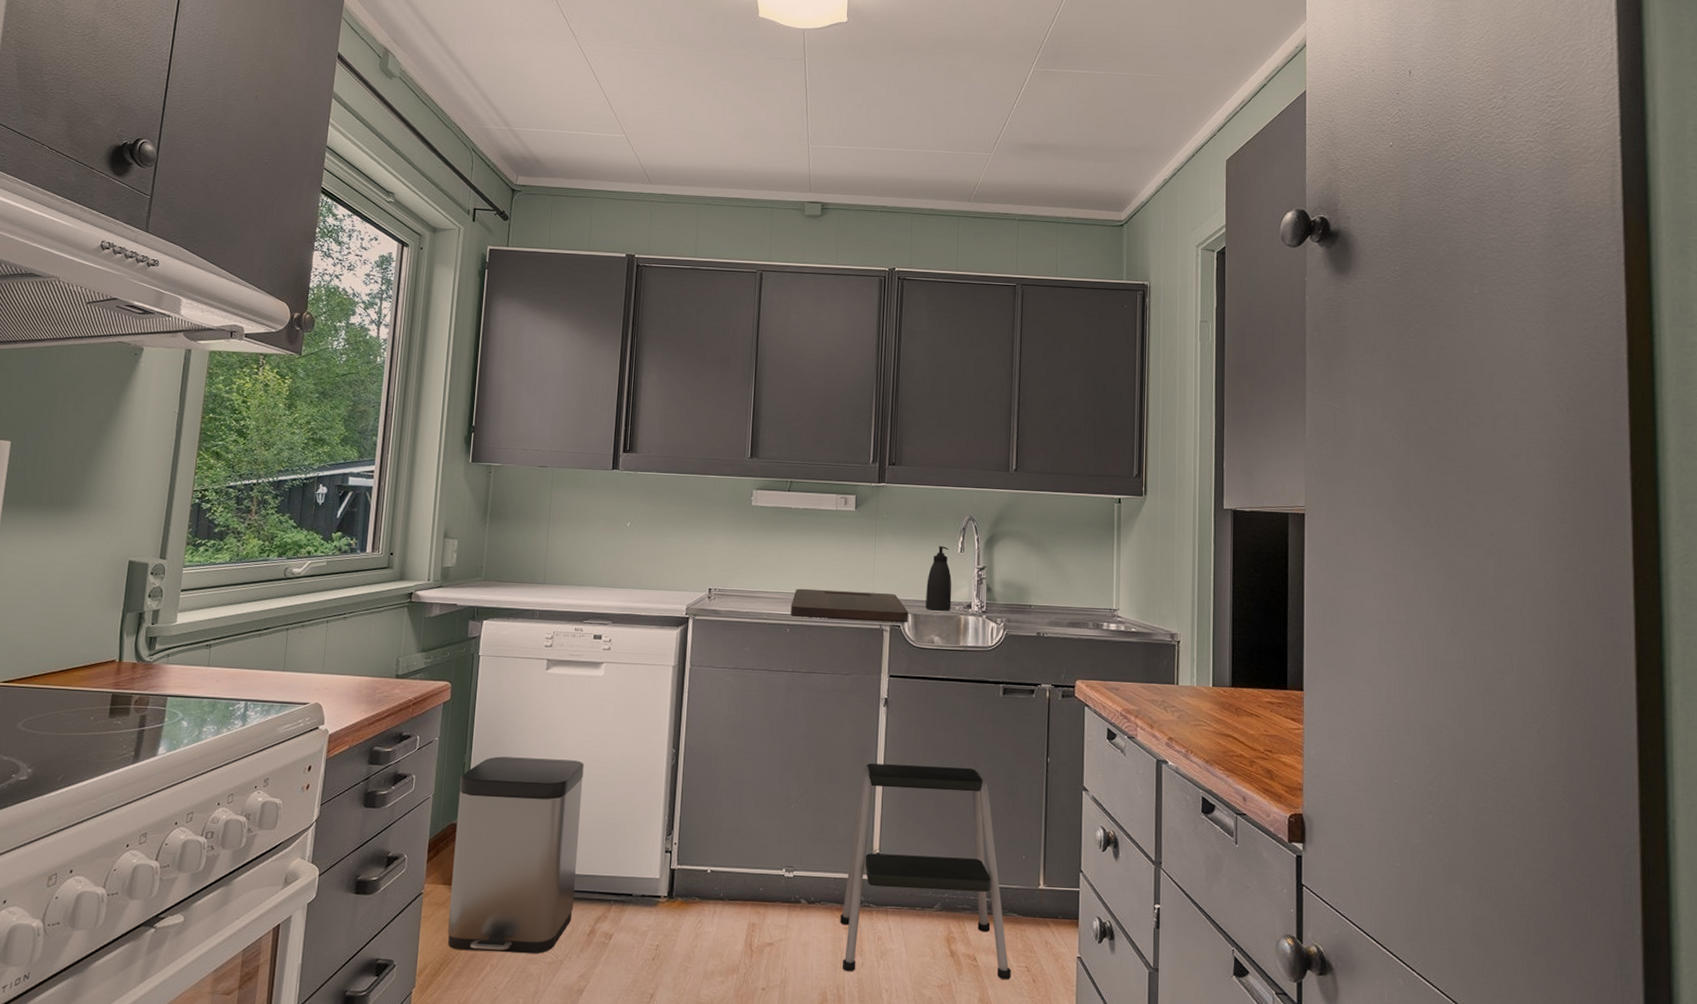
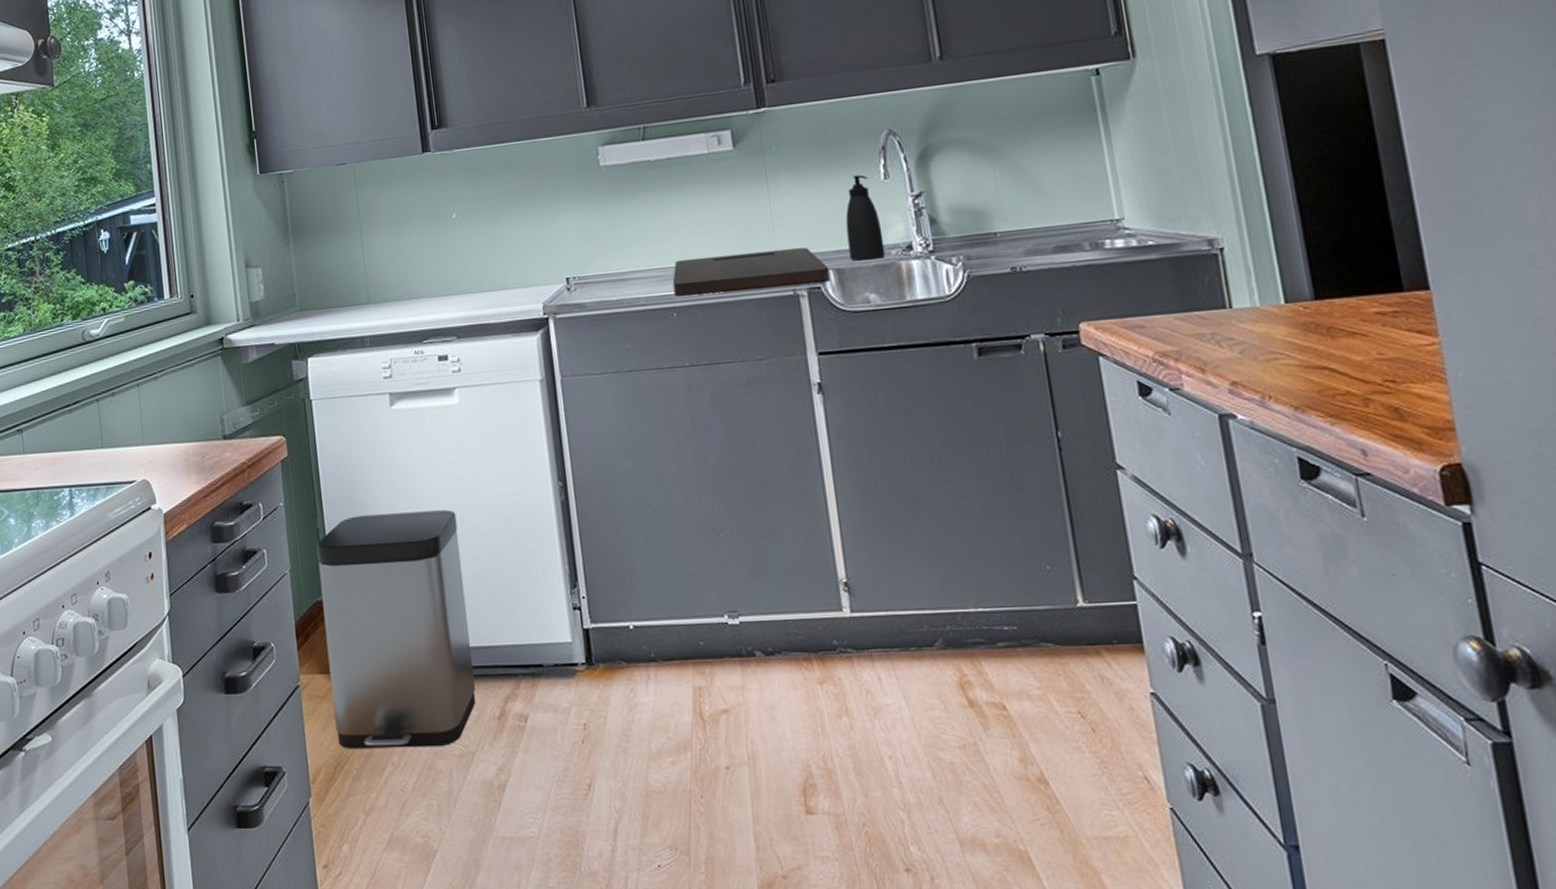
step stool: present [840,763,1011,980] -> none [804,459,1060,738]

